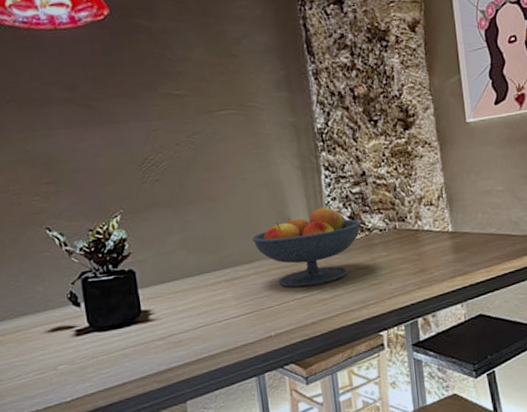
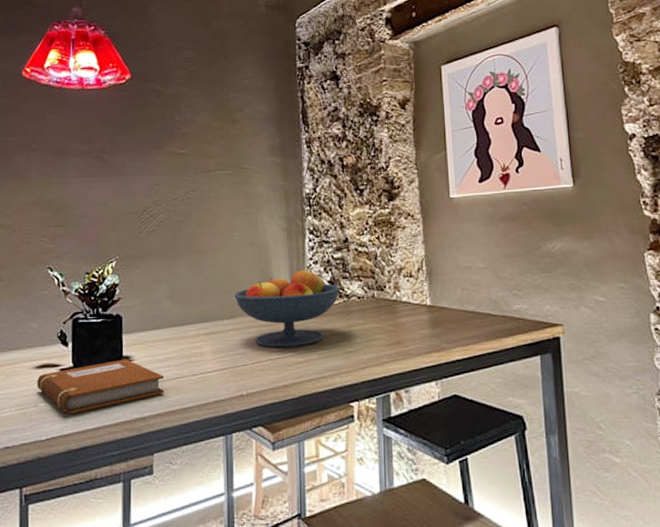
notebook: none [52,313,190,373] -> present [37,359,165,413]

